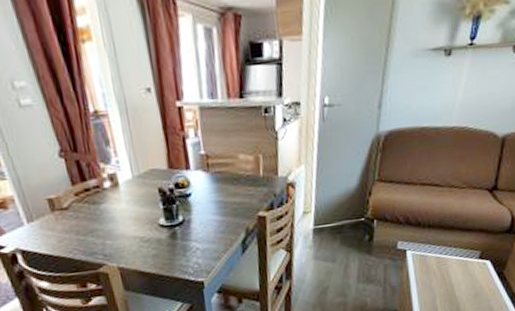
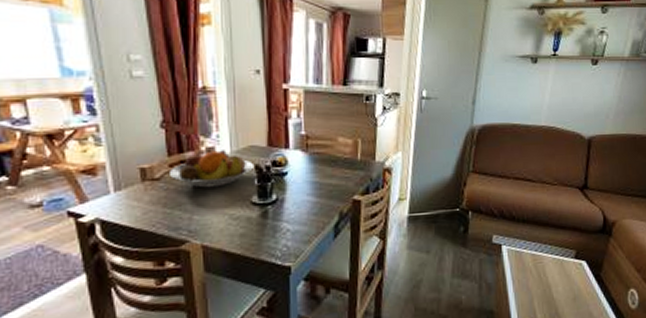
fruit bowl: none [75,175,157,215] -> present [168,150,253,188]

